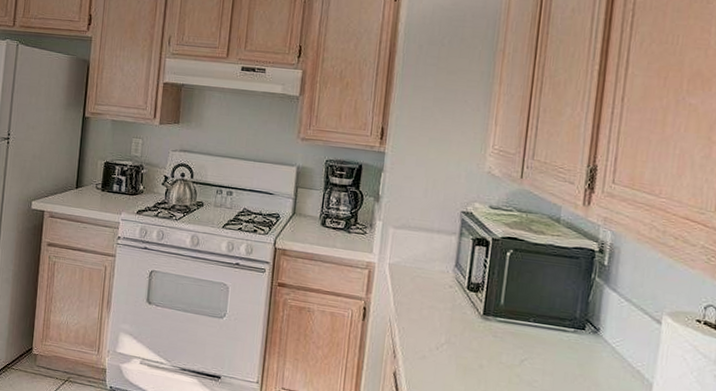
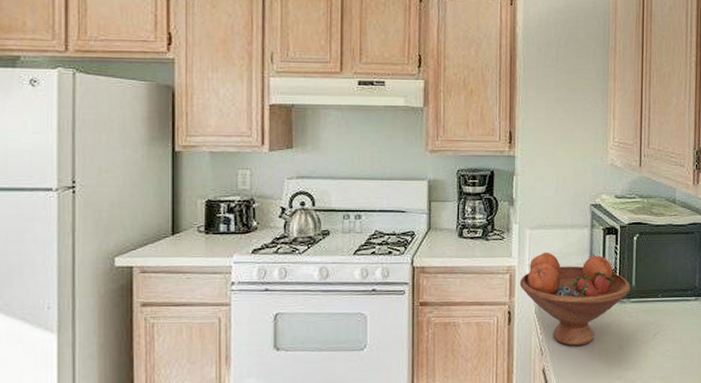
fruit bowl: none [377,253,498,357] -> present [519,252,630,346]

